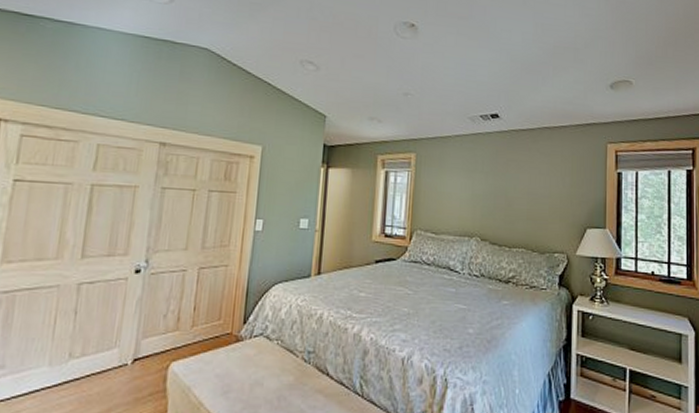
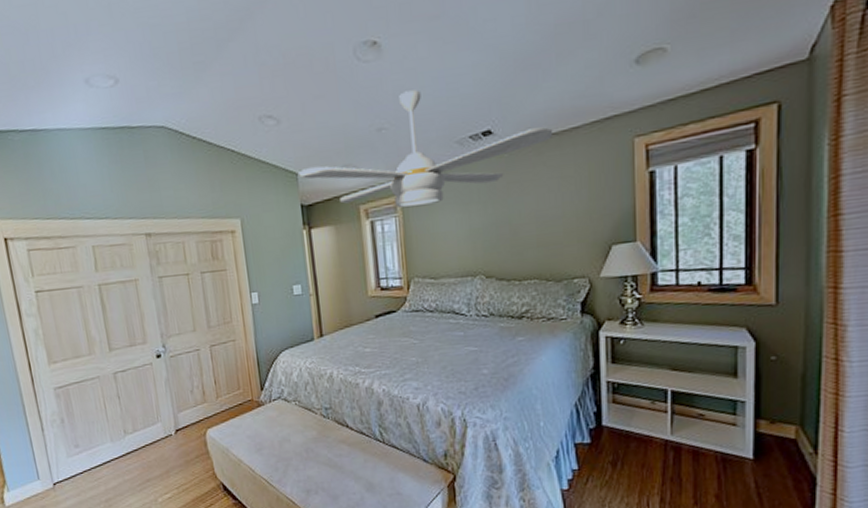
ceiling fan: none [327,68,547,167] -> present [299,90,553,208]

